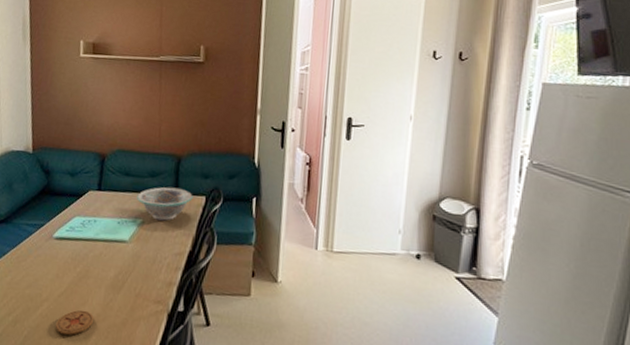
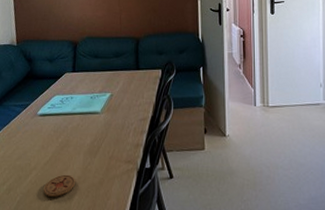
bowl: present [137,187,193,221] -> none [105,64,151,93]

